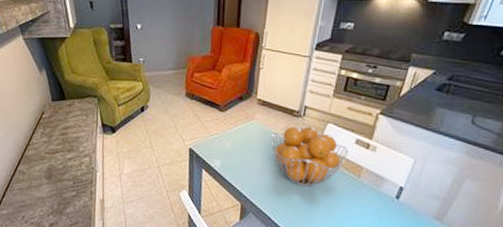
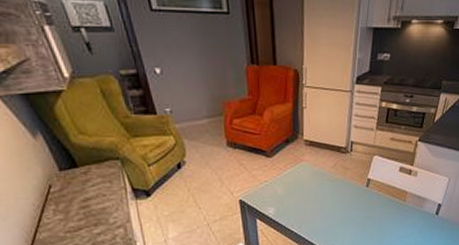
fruit basket: present [271,126,349,187] -> none [321,161,394,219]

